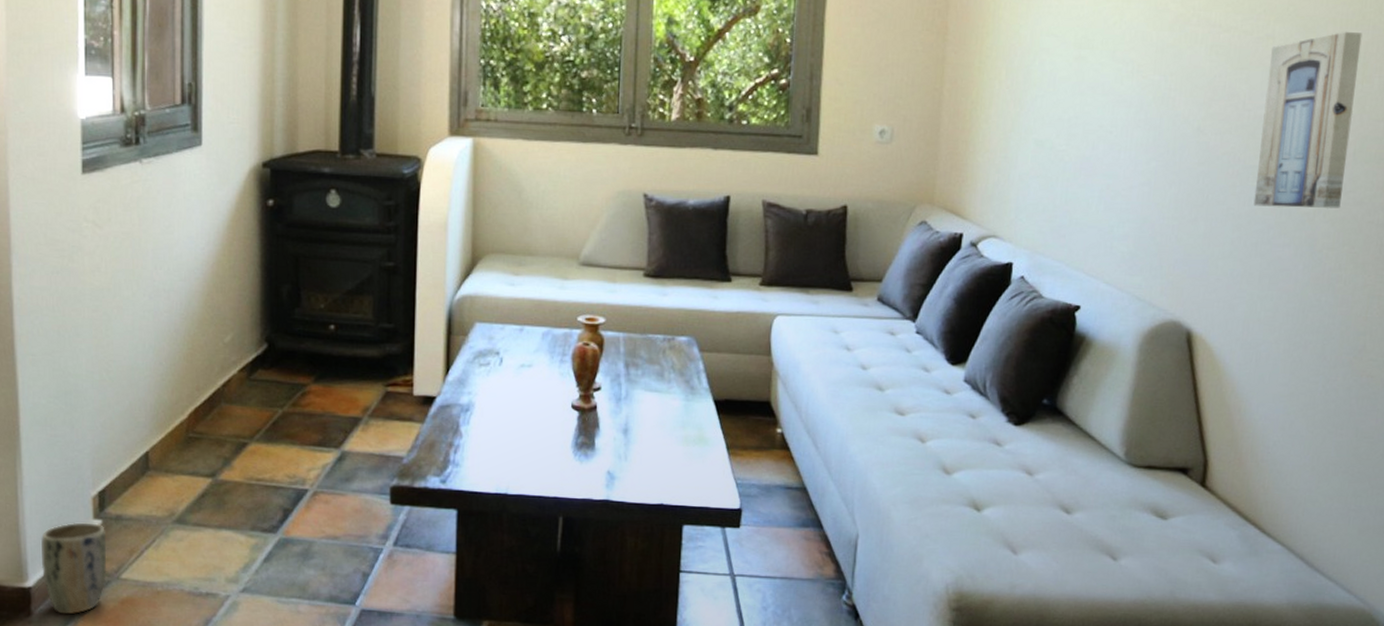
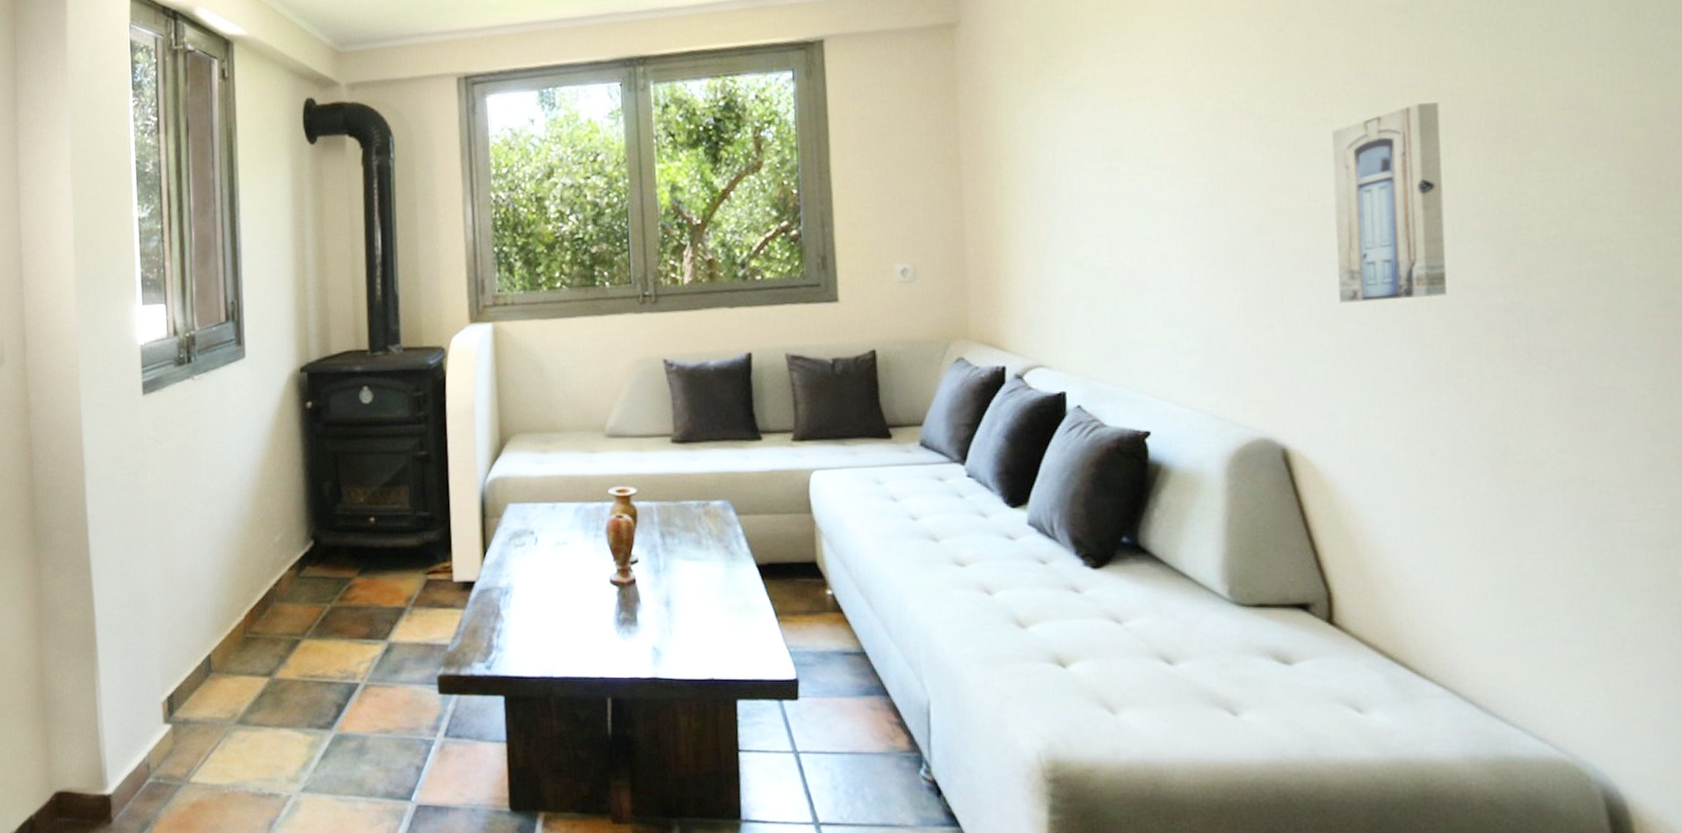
plant pot: present [41,522,107,615] -> none [118,728,178,821]

